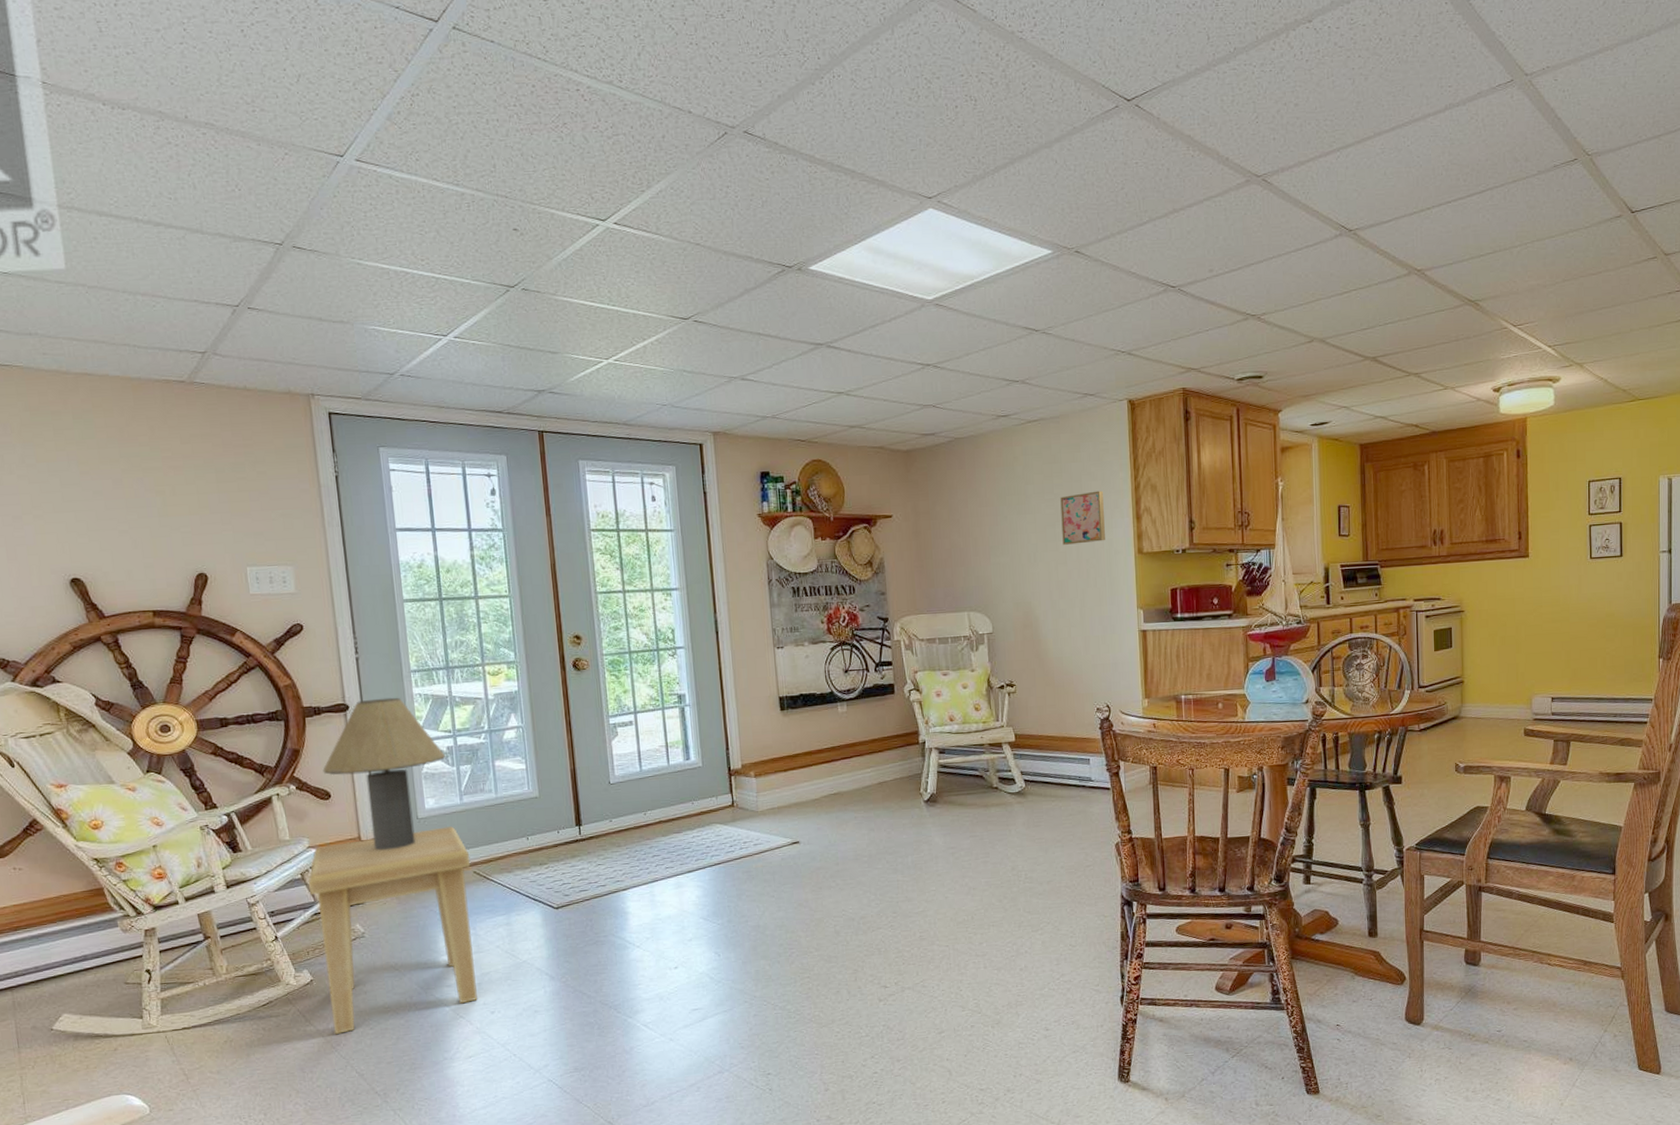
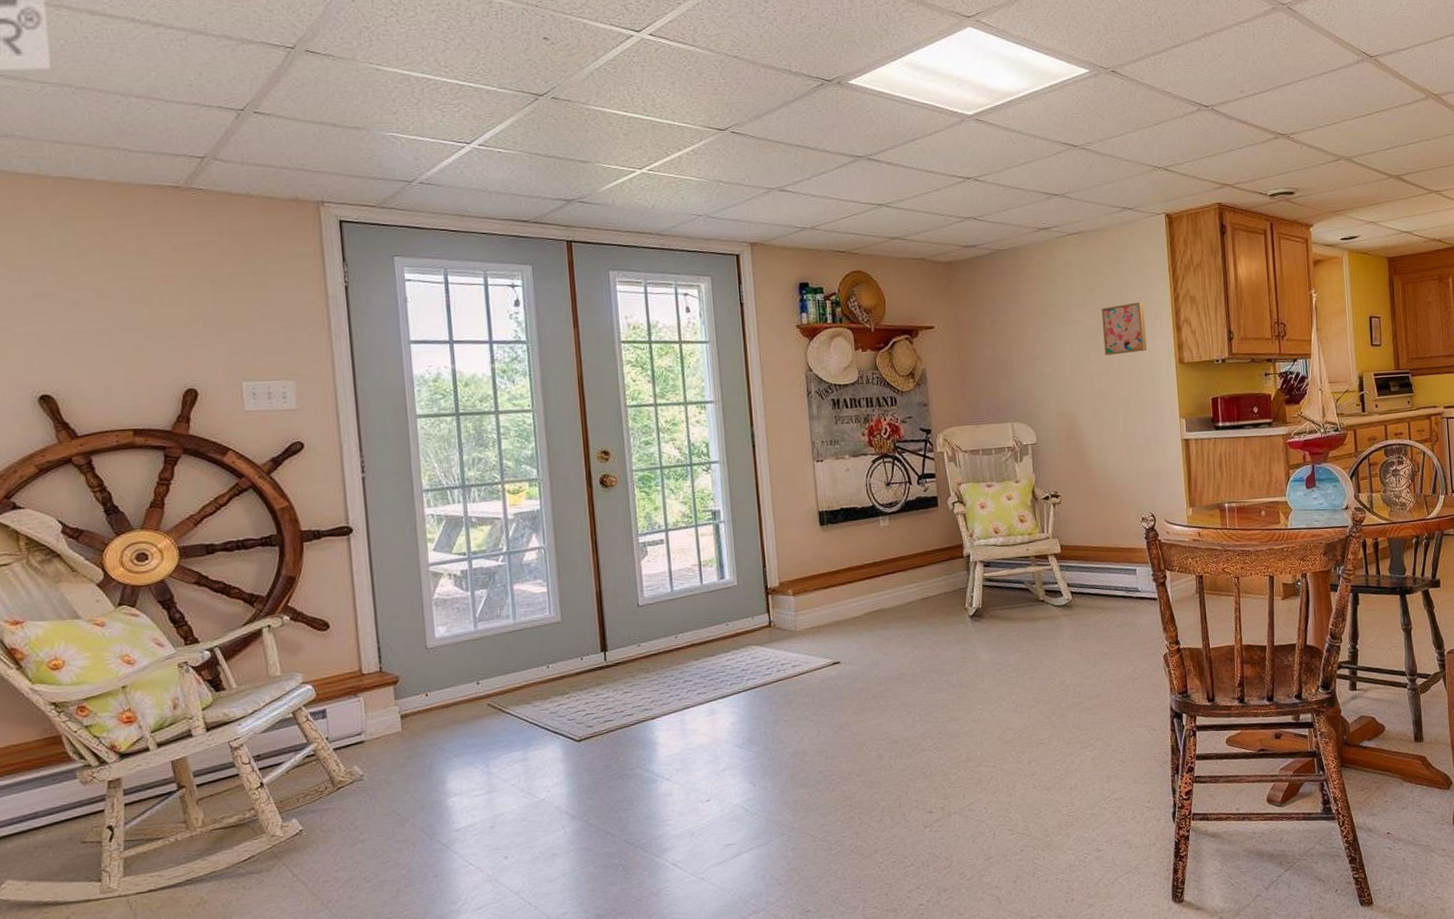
side table: present [308,826,478,1035] -> none [300,656,489,891]
table lamp: present [322,697,446,851] -> none [321,518,460,685]

